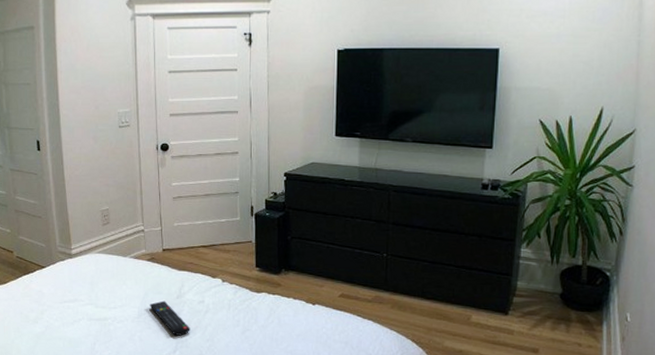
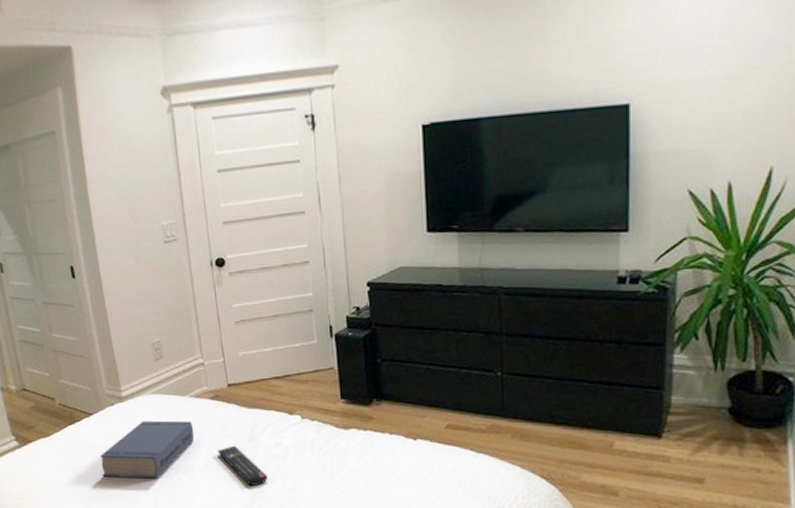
book: none [48,275,131,325] -> present [99,420,195,479]

